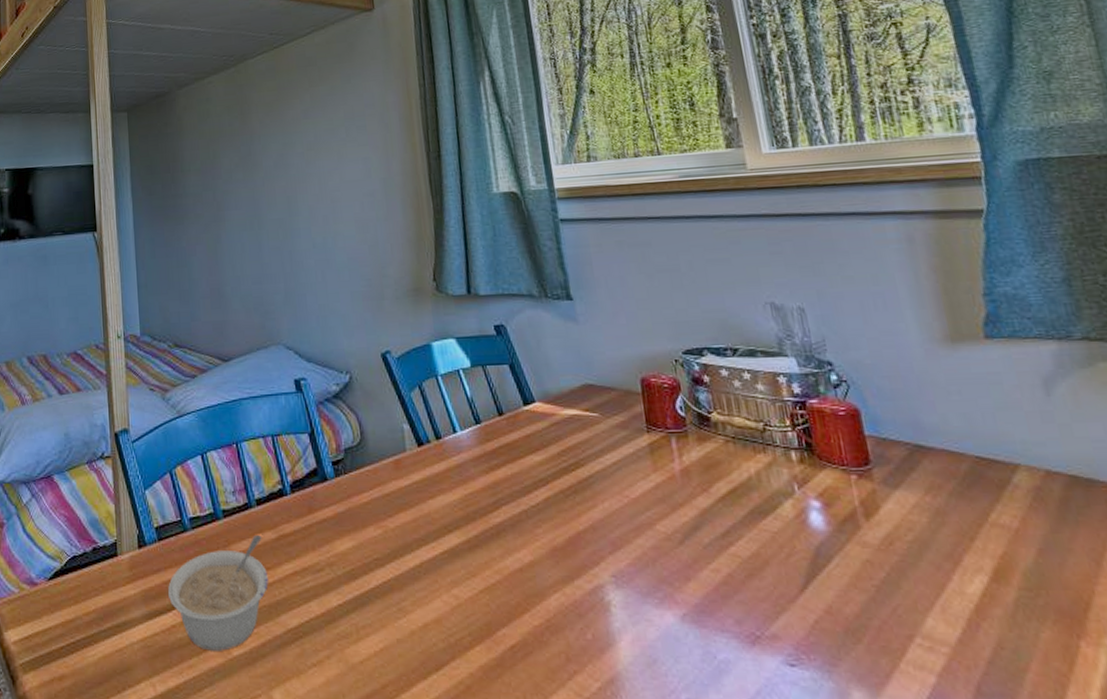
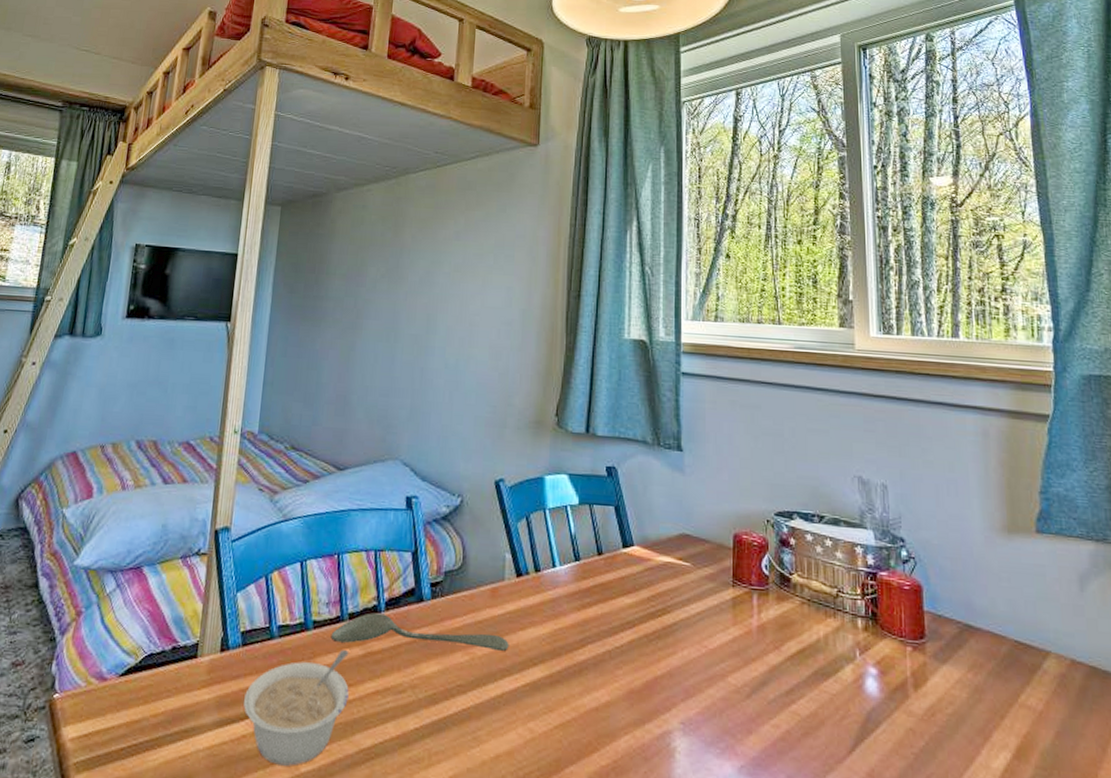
spoon: none [241,496,421,528] -> present [330,612,509,651]

